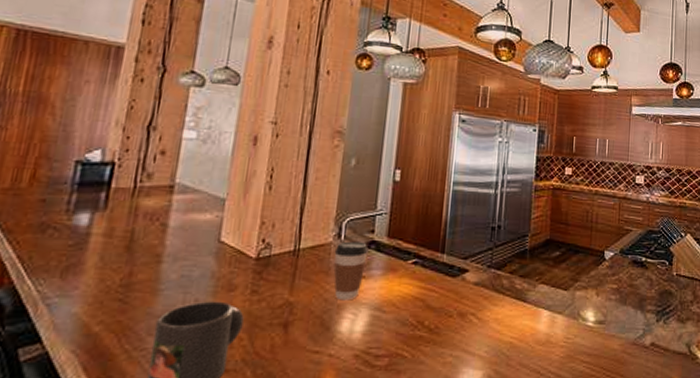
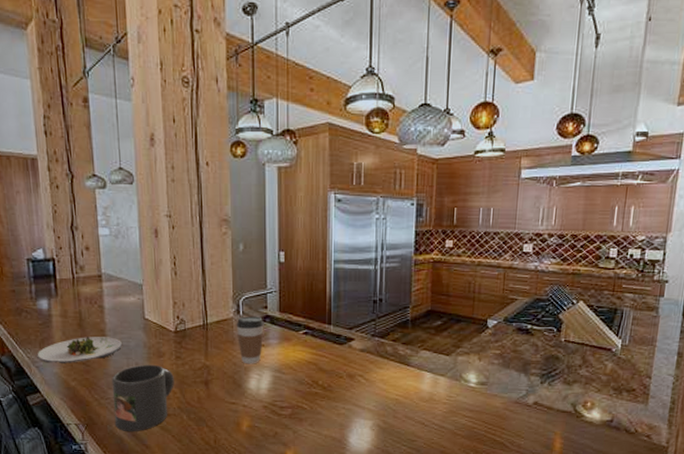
salad plate: none [52,263,182,300] -> present [37,337,122,363]

